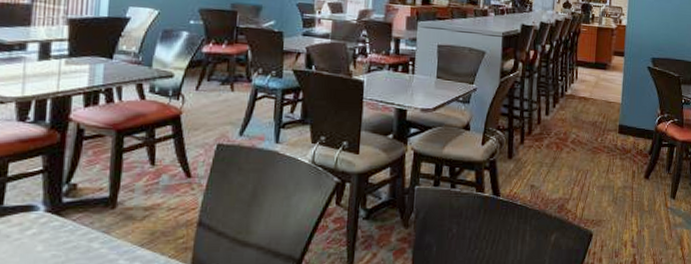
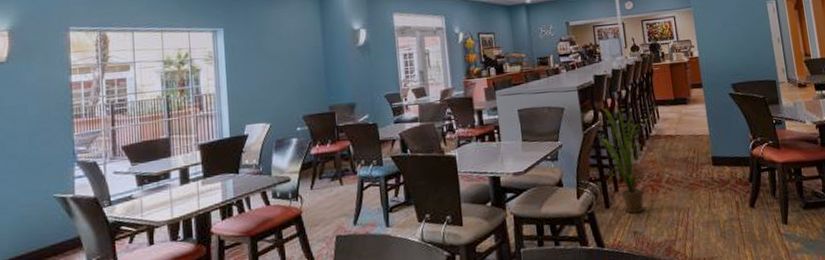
house plant: none [512,59,568,167] -> present [596,108,651,214]

